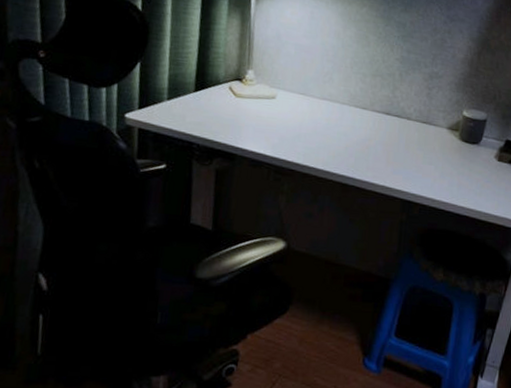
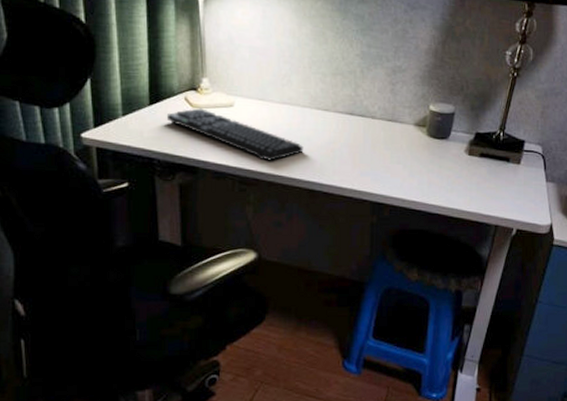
keyboard: none [209,98,340,153] -> present [166,108,304,161]

